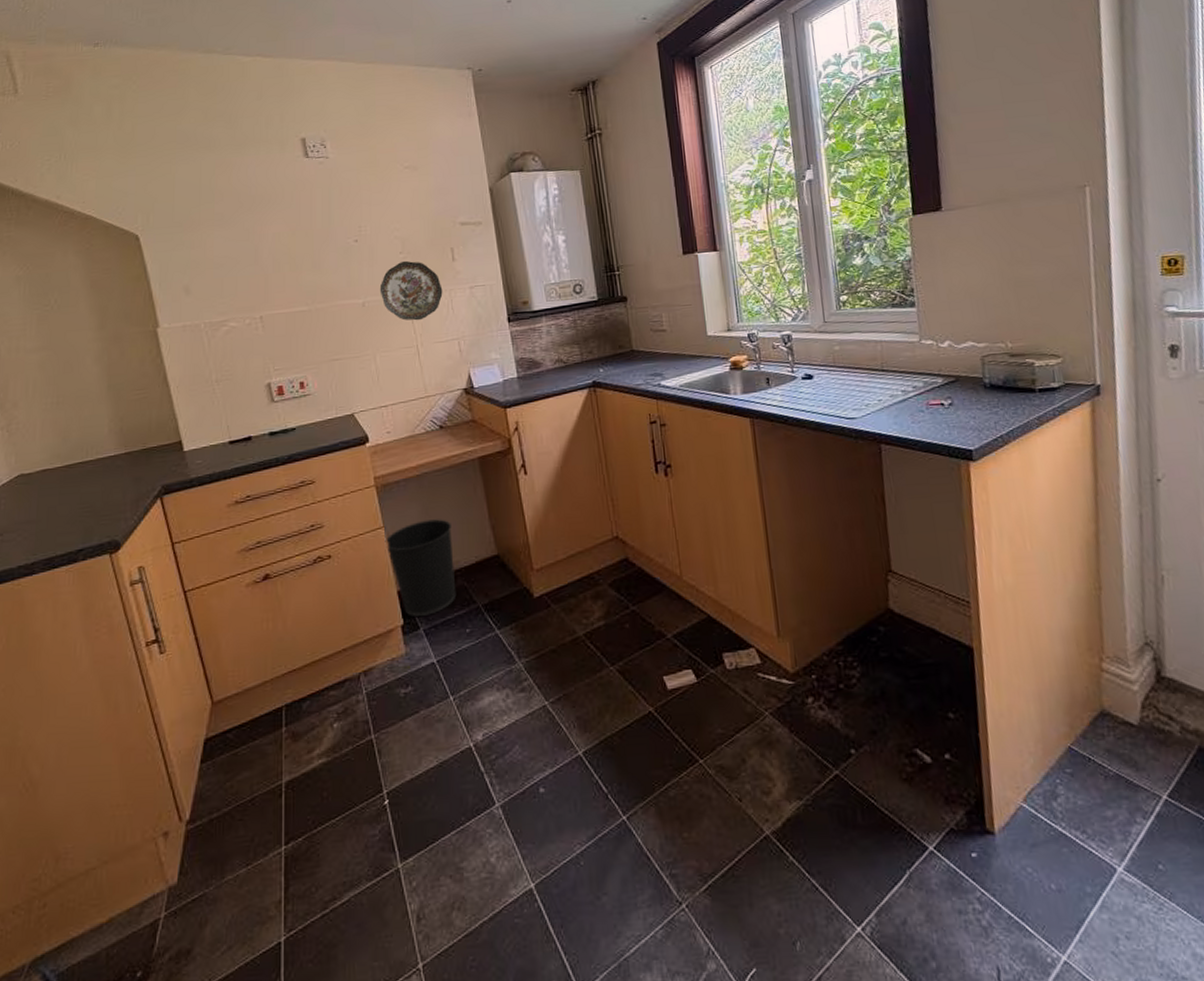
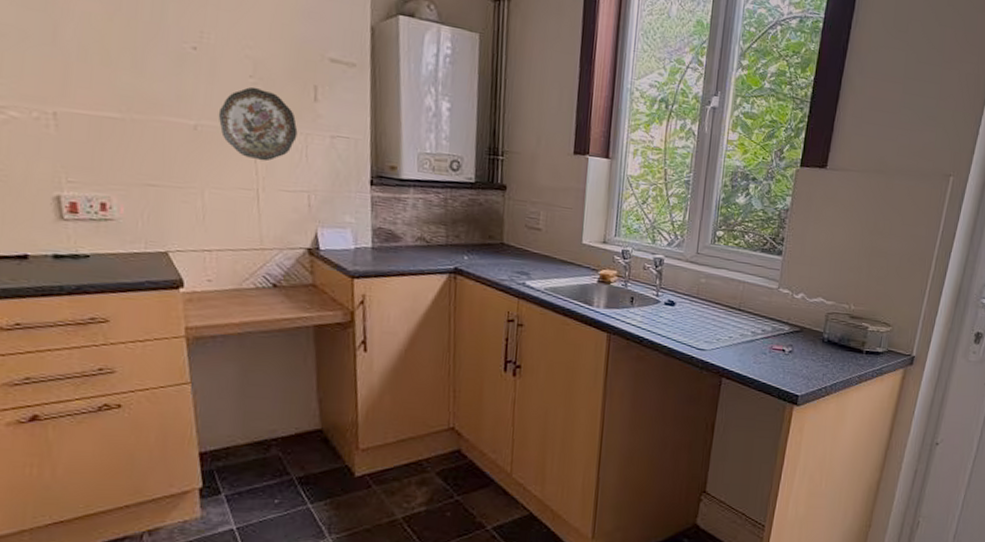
wastebasket: present [385,519,457,616] -> none [190,382,273,481]

